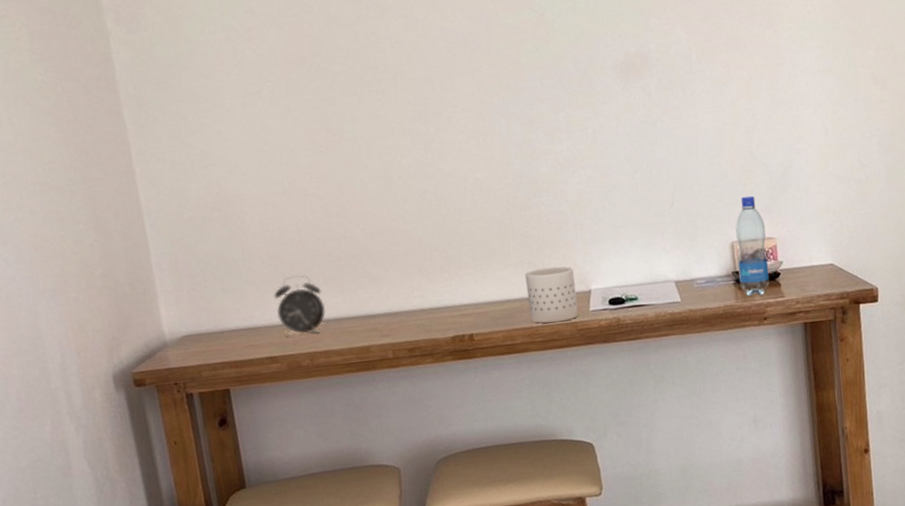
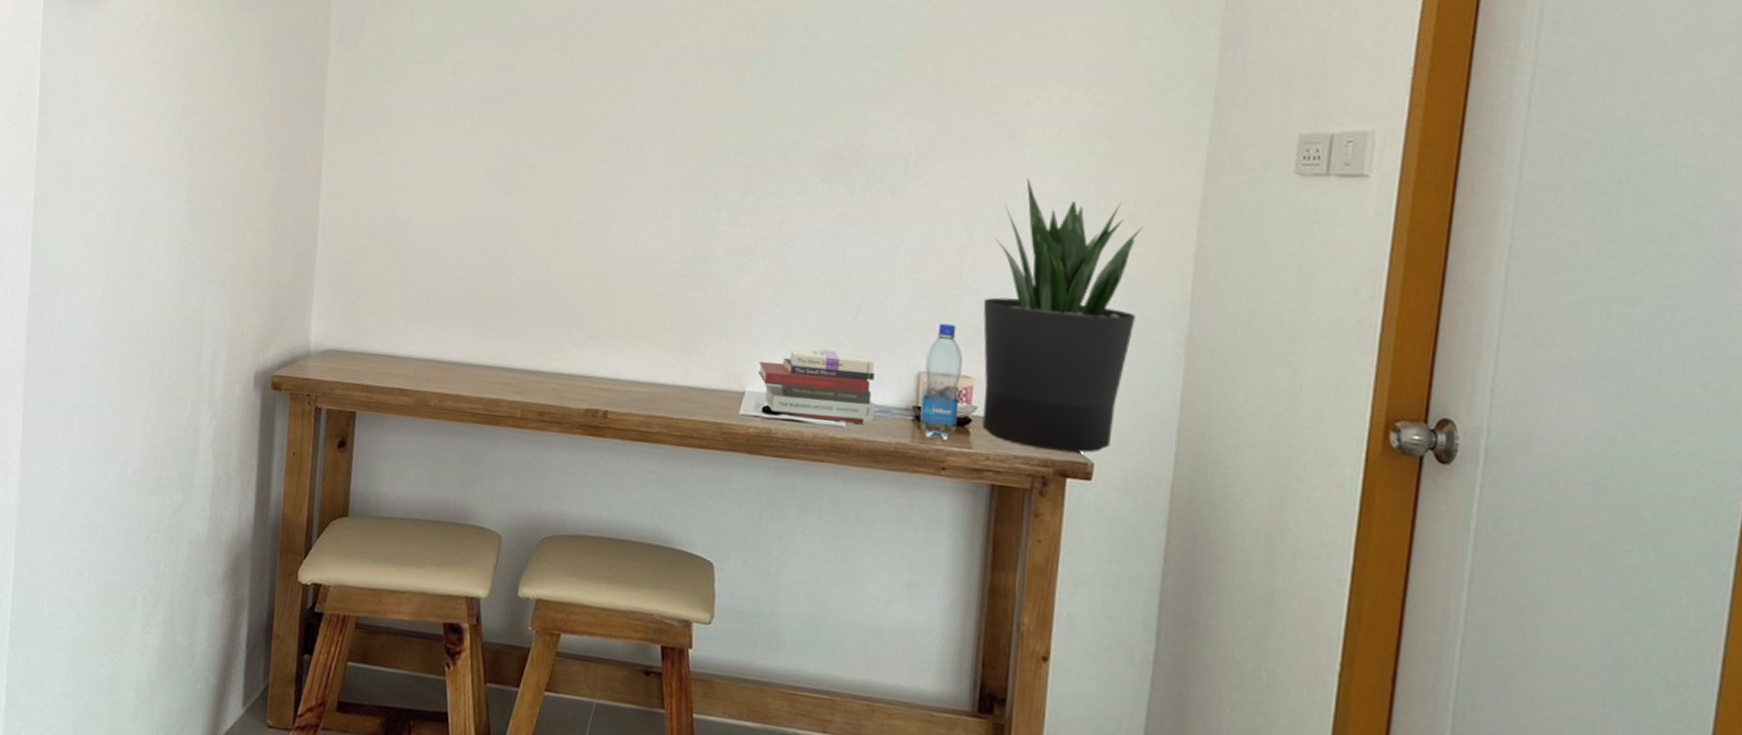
alarm clock: present [274,274,325,336] -> none [417,311,465,376]
mug: present [524,266,579,324] -> none [672,355,731,420]
books: none [598,235,703,304] -> present [757,347,875,424]
planter: none [772,59,891,286] -> present [982,179,1143,453]

